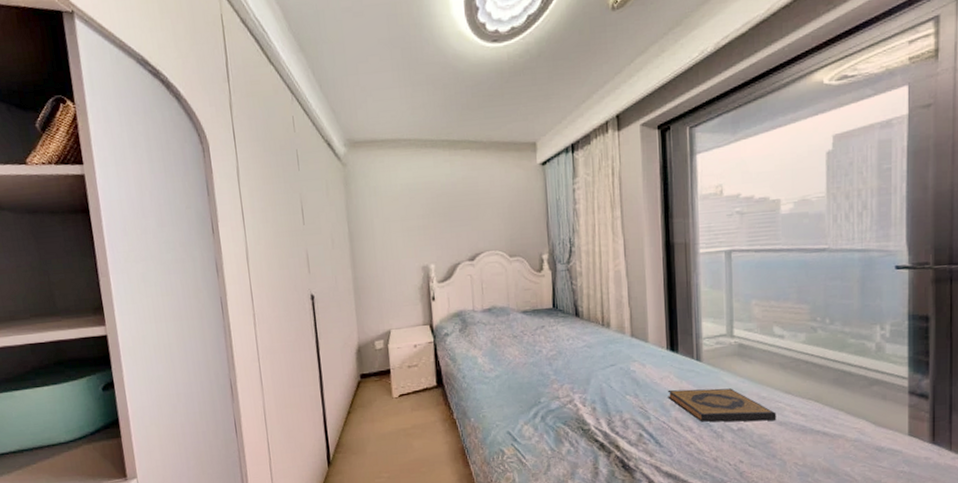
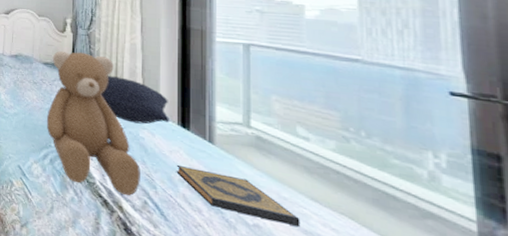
teddy bear: none [532,290,634,434] -> present [46,50,140,196]
pillow: none [587,311,659,358] -> present [100,76,169,124]

